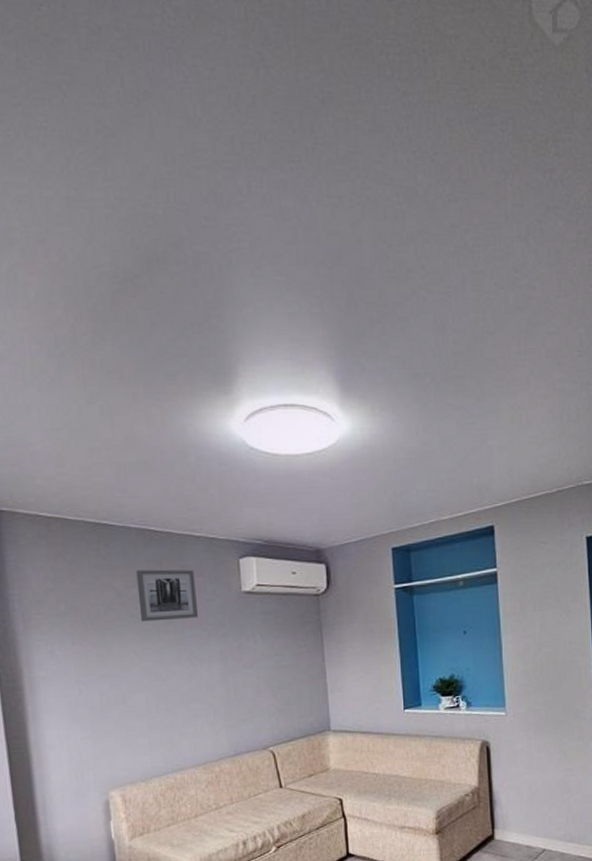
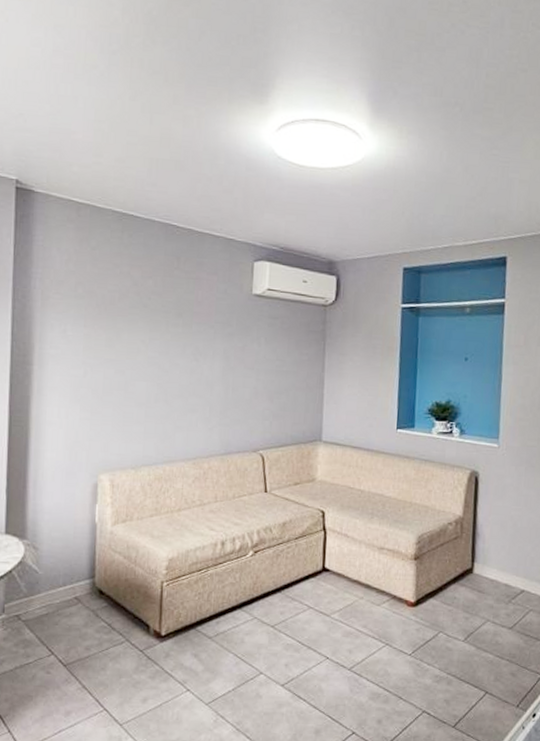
wall art: present [136,569,199,622] -> none [152,262,210,315]

